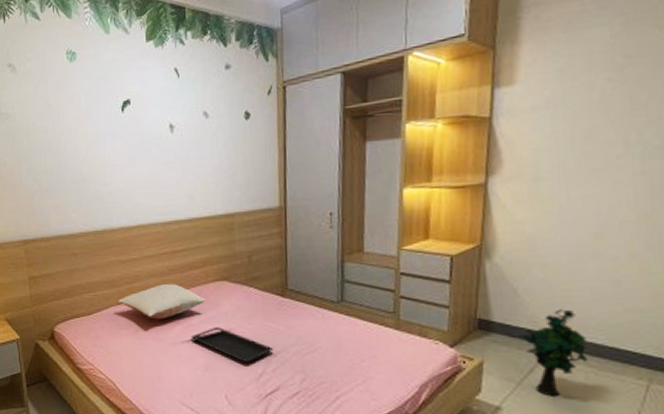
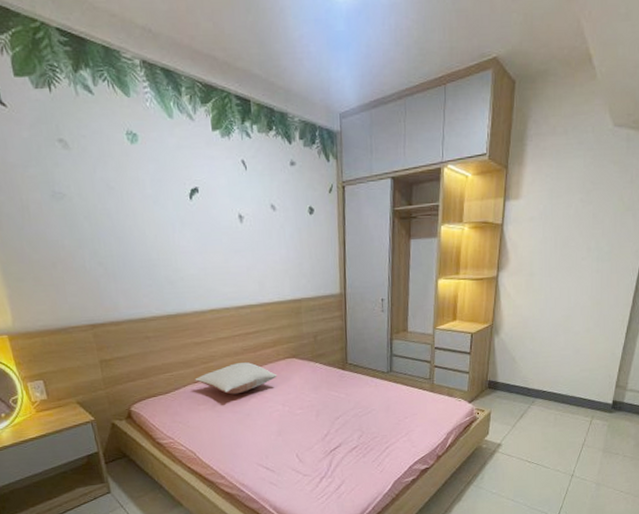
serving tray: present [191,327,274,362] -> none [265,398,337,426]
decorative plant: present [518,309,588,397] -> none [514,371,557,434]

